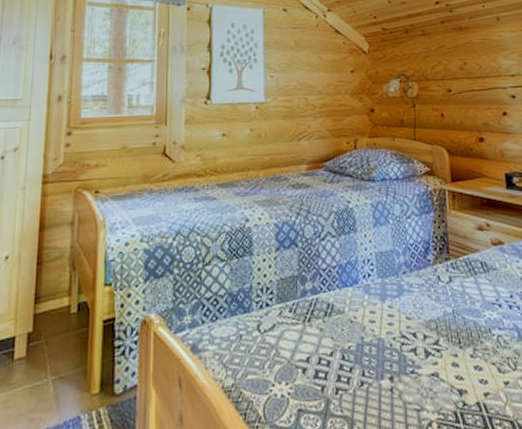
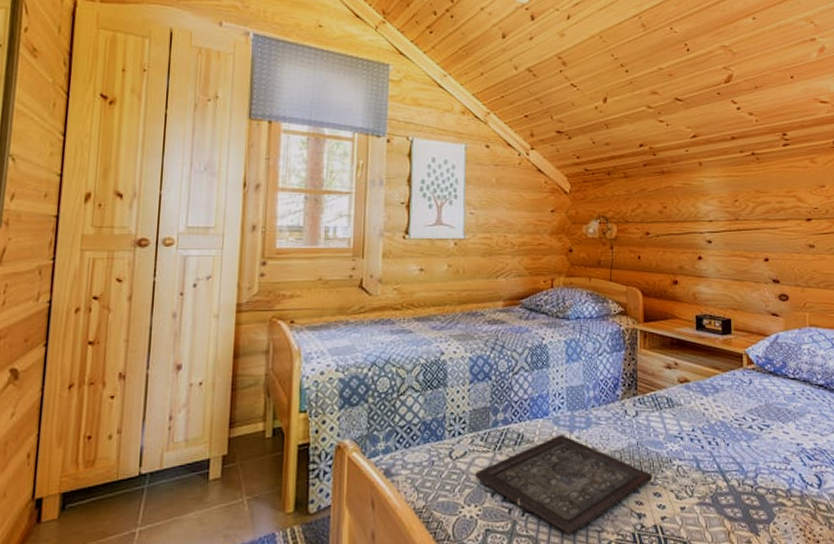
tray: none [285,303,472,415] -> present [475,434,653,535]

